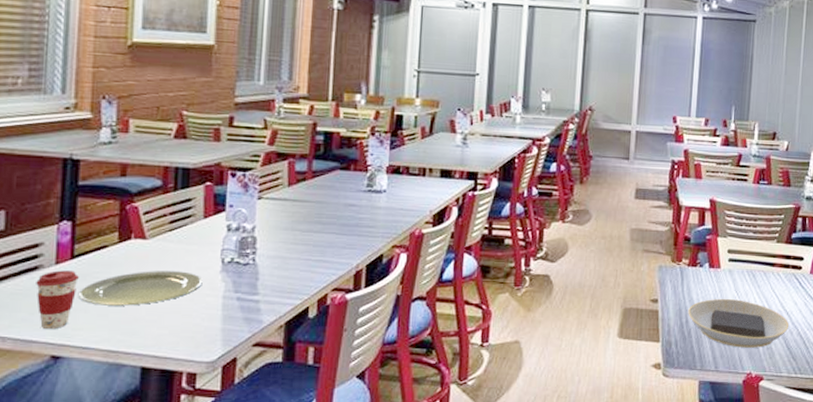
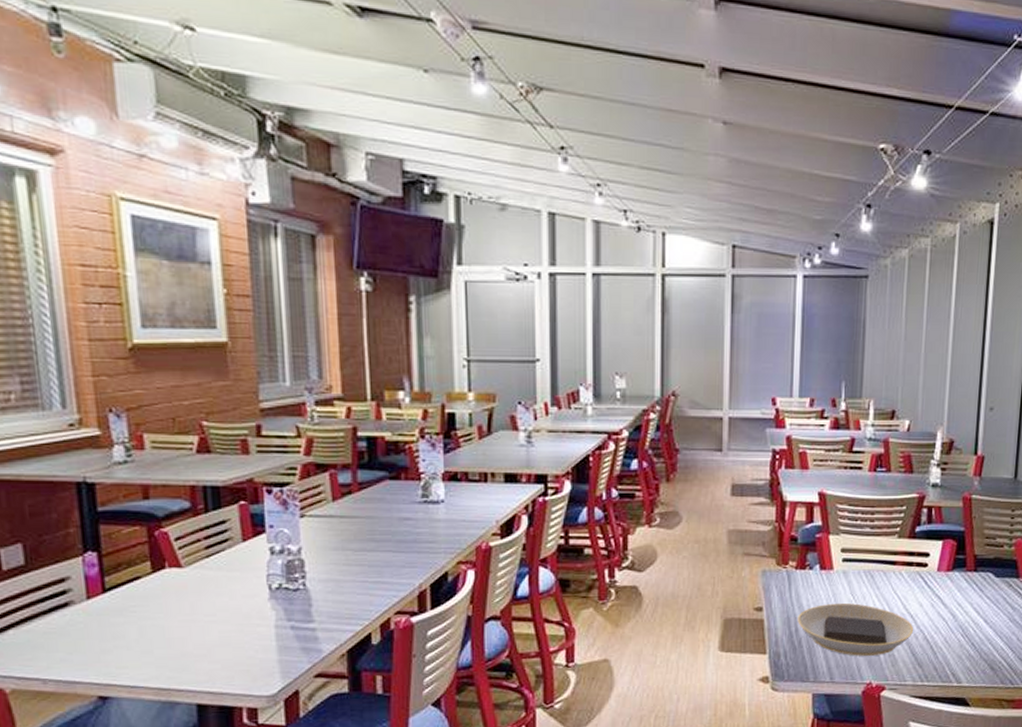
coffee cup: present [36,270,79,330] -> none [69,605,115,670]
plate: present [79,271,203,306] -> none [118,601,251,641]

